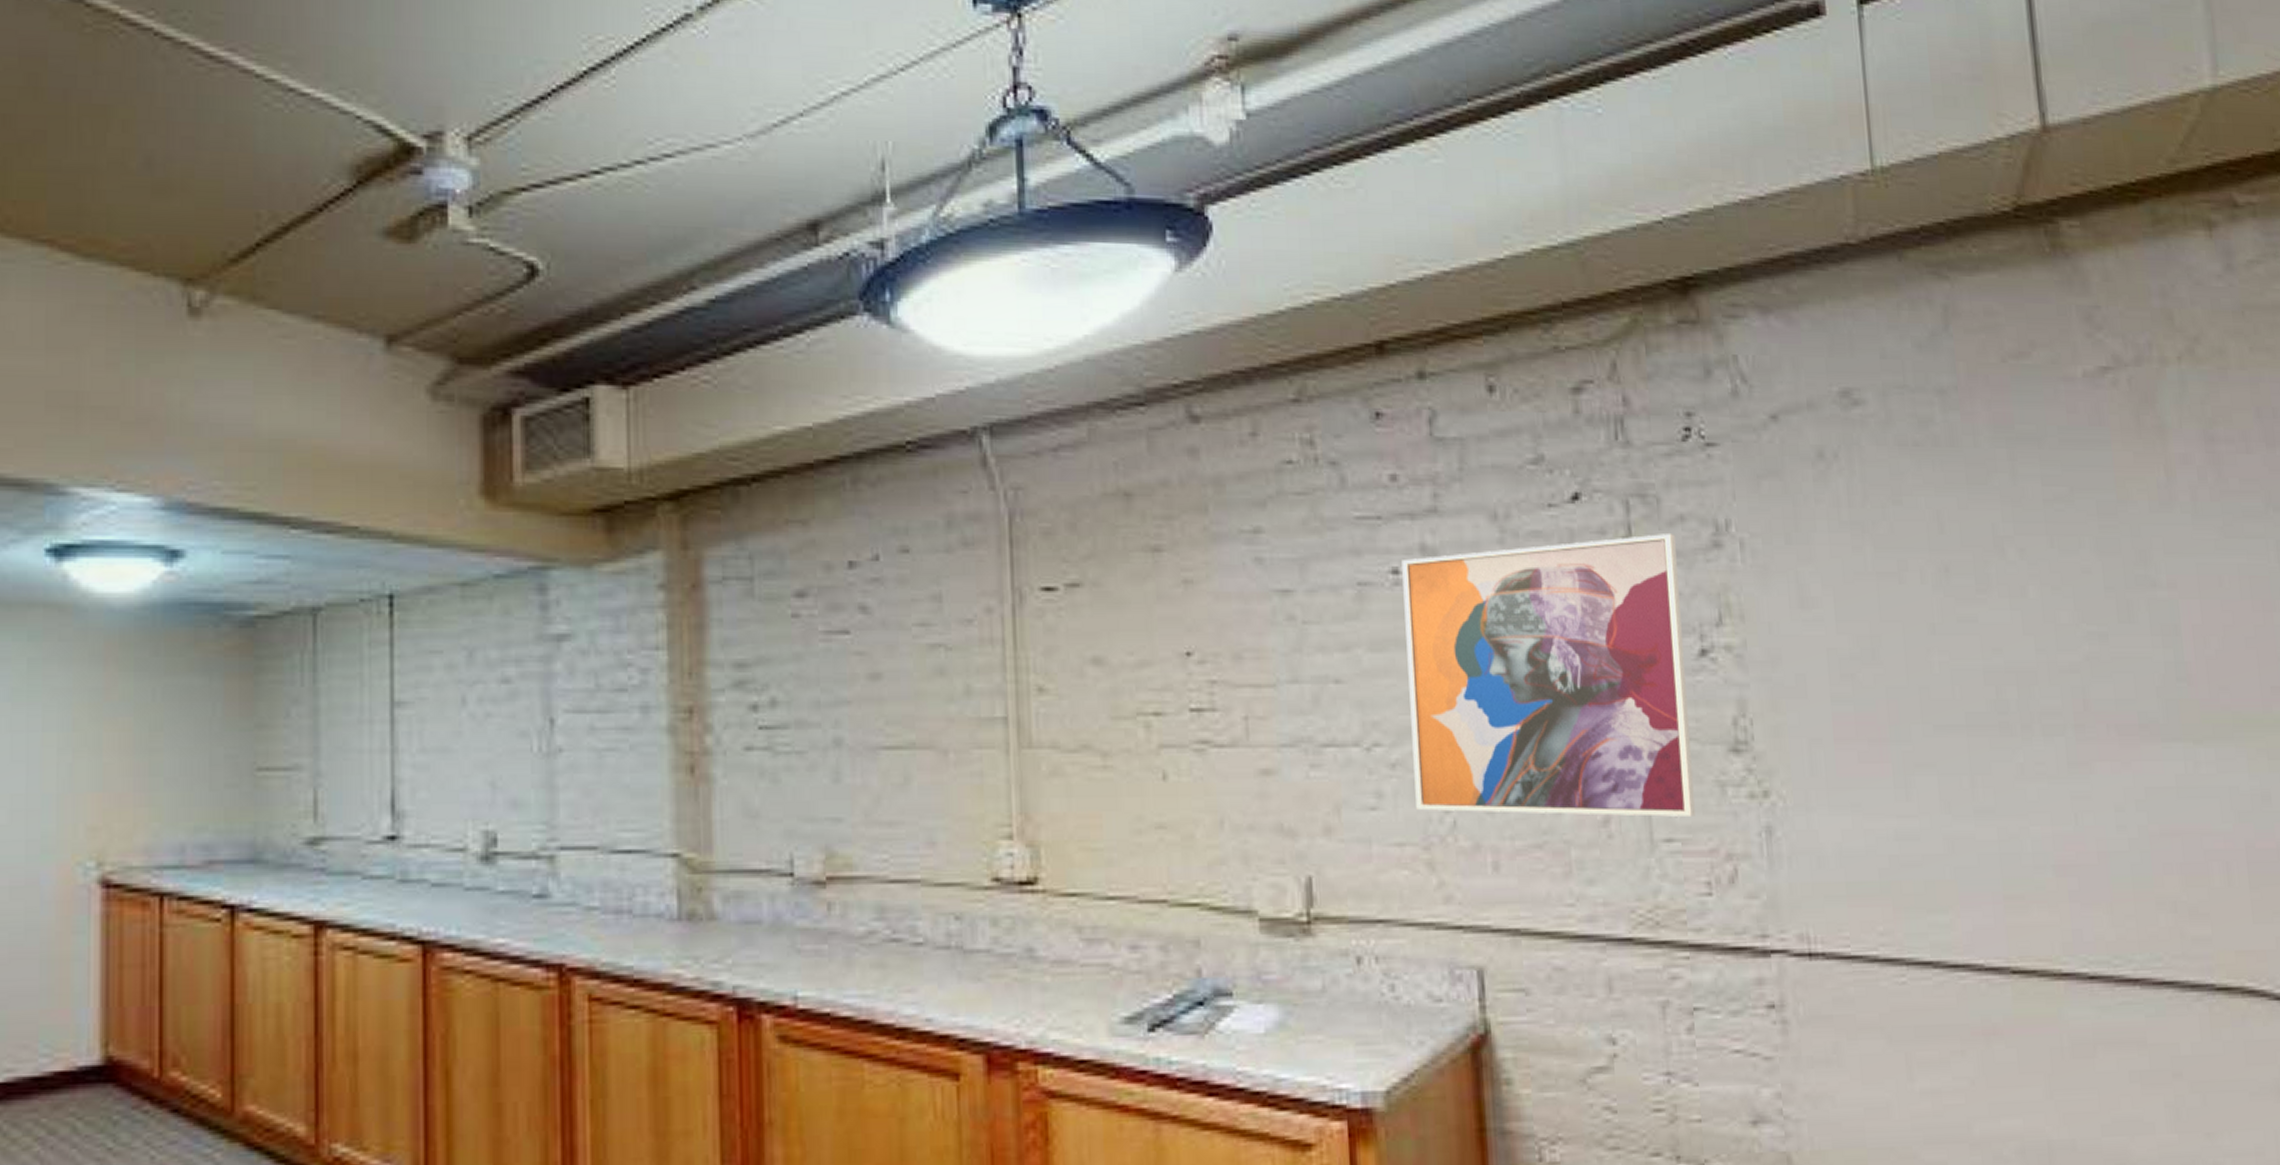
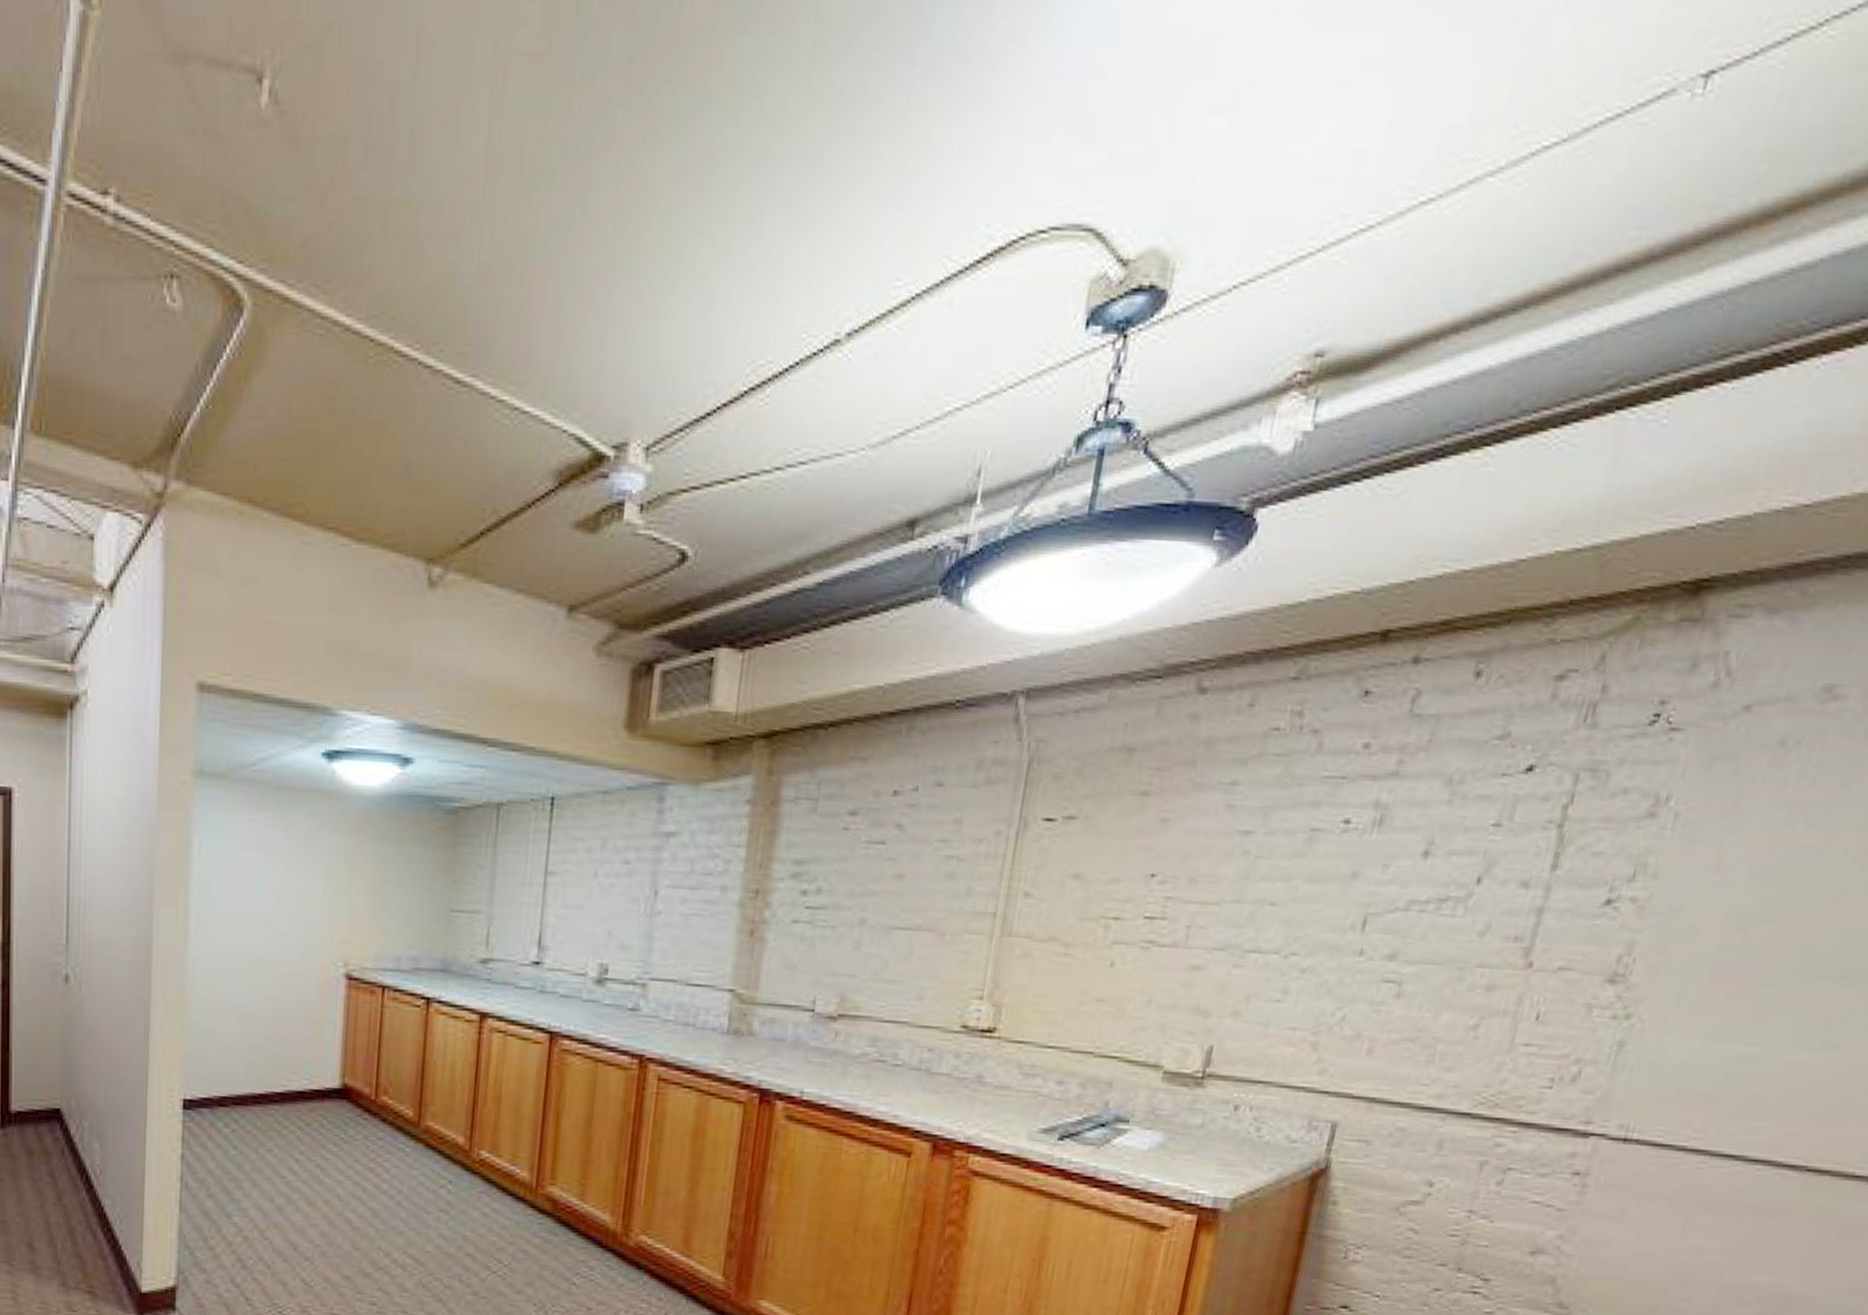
wall art: present [1401,534,1695,817] -> none [1314,803,1615,1029]

